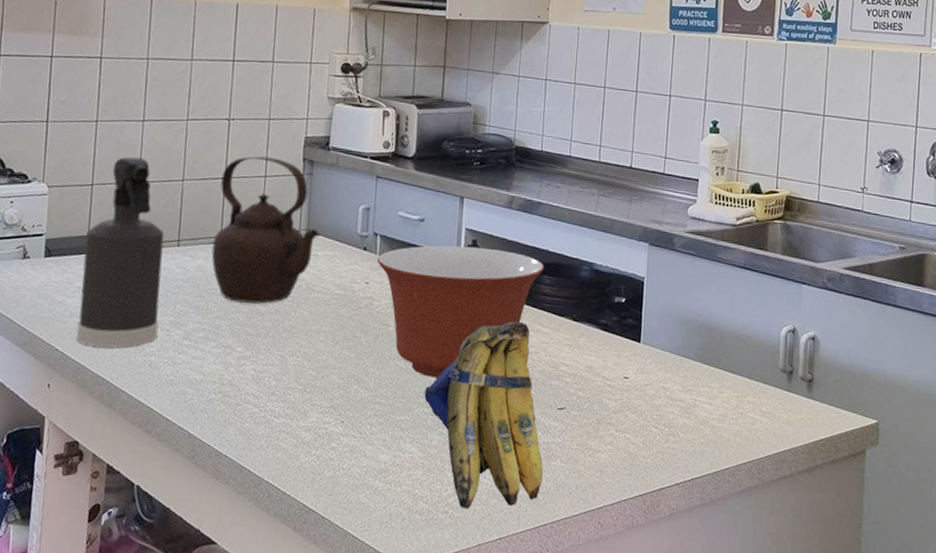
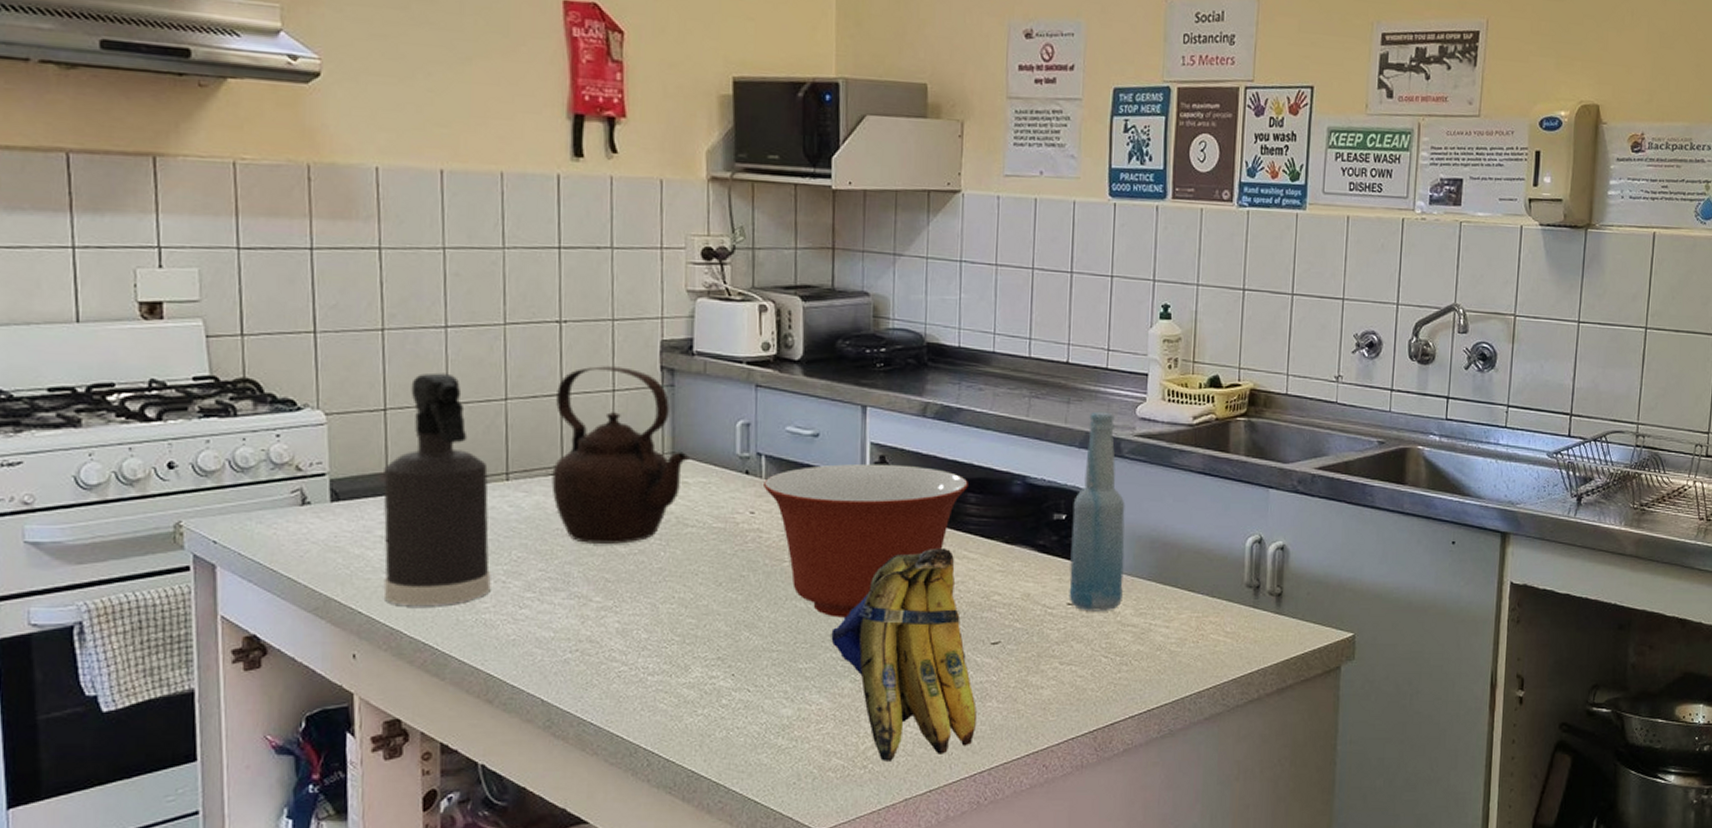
bottle: none [625,210,676,386] -> present [1068,411,1125,612]

